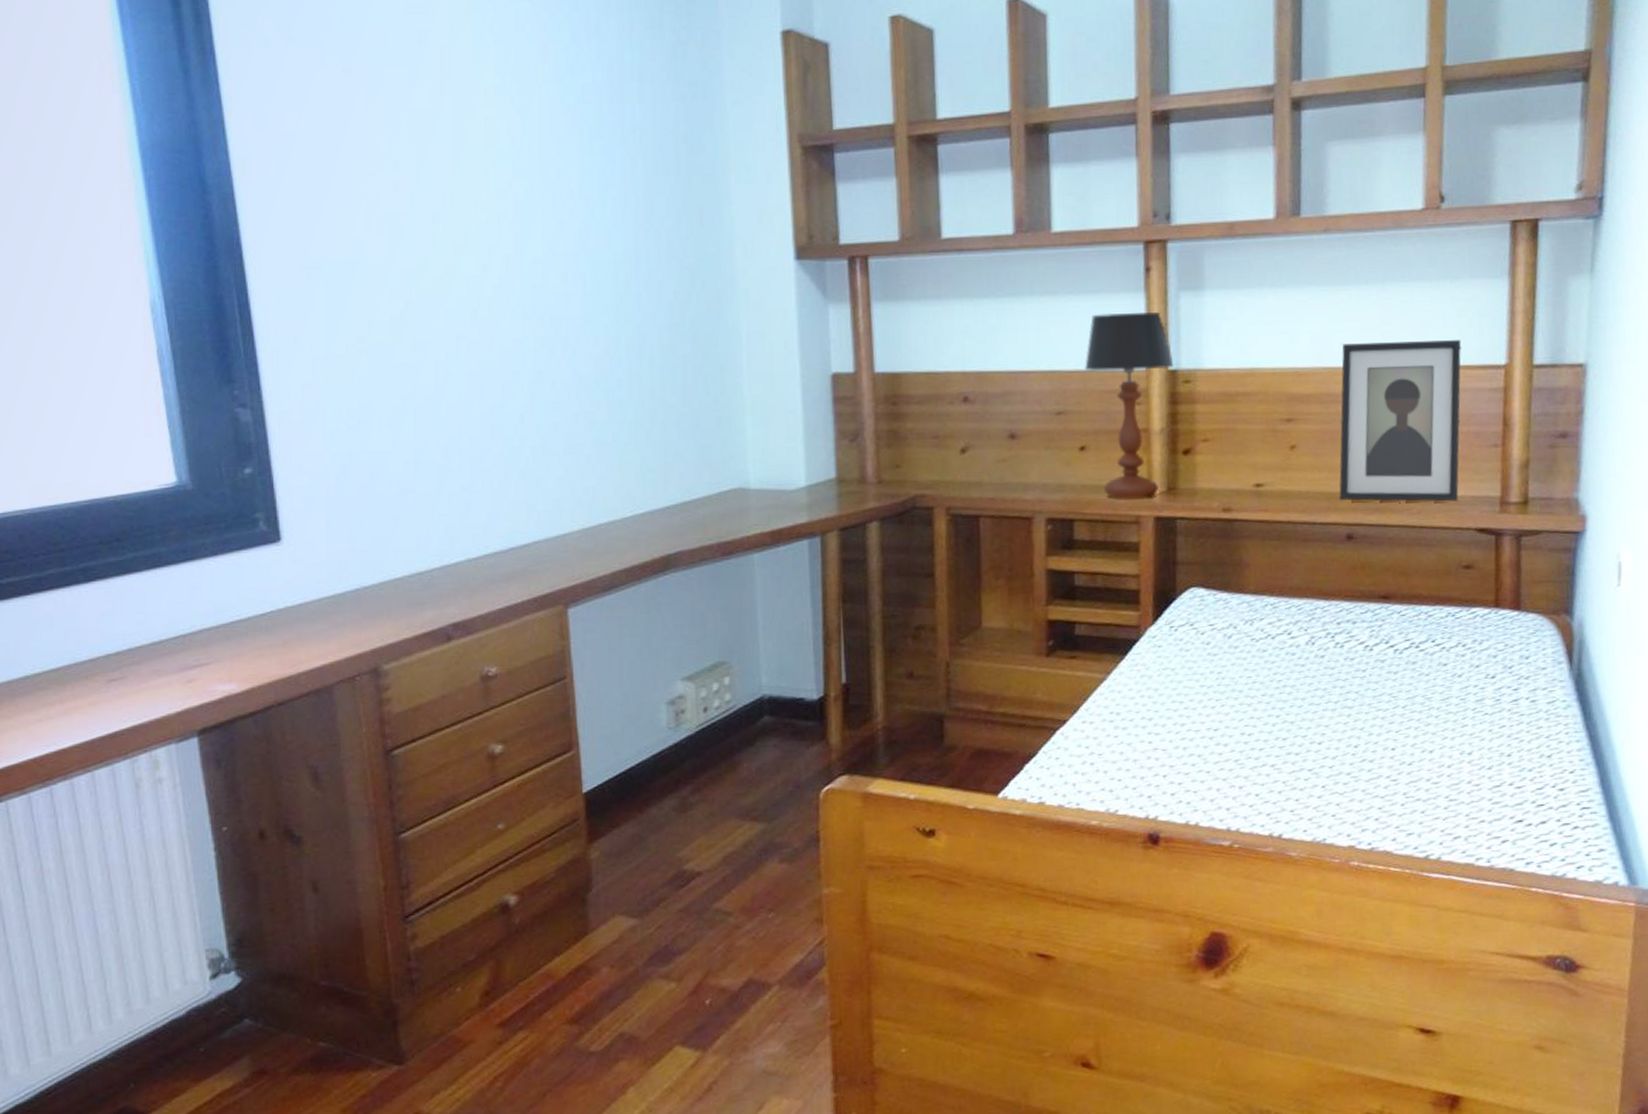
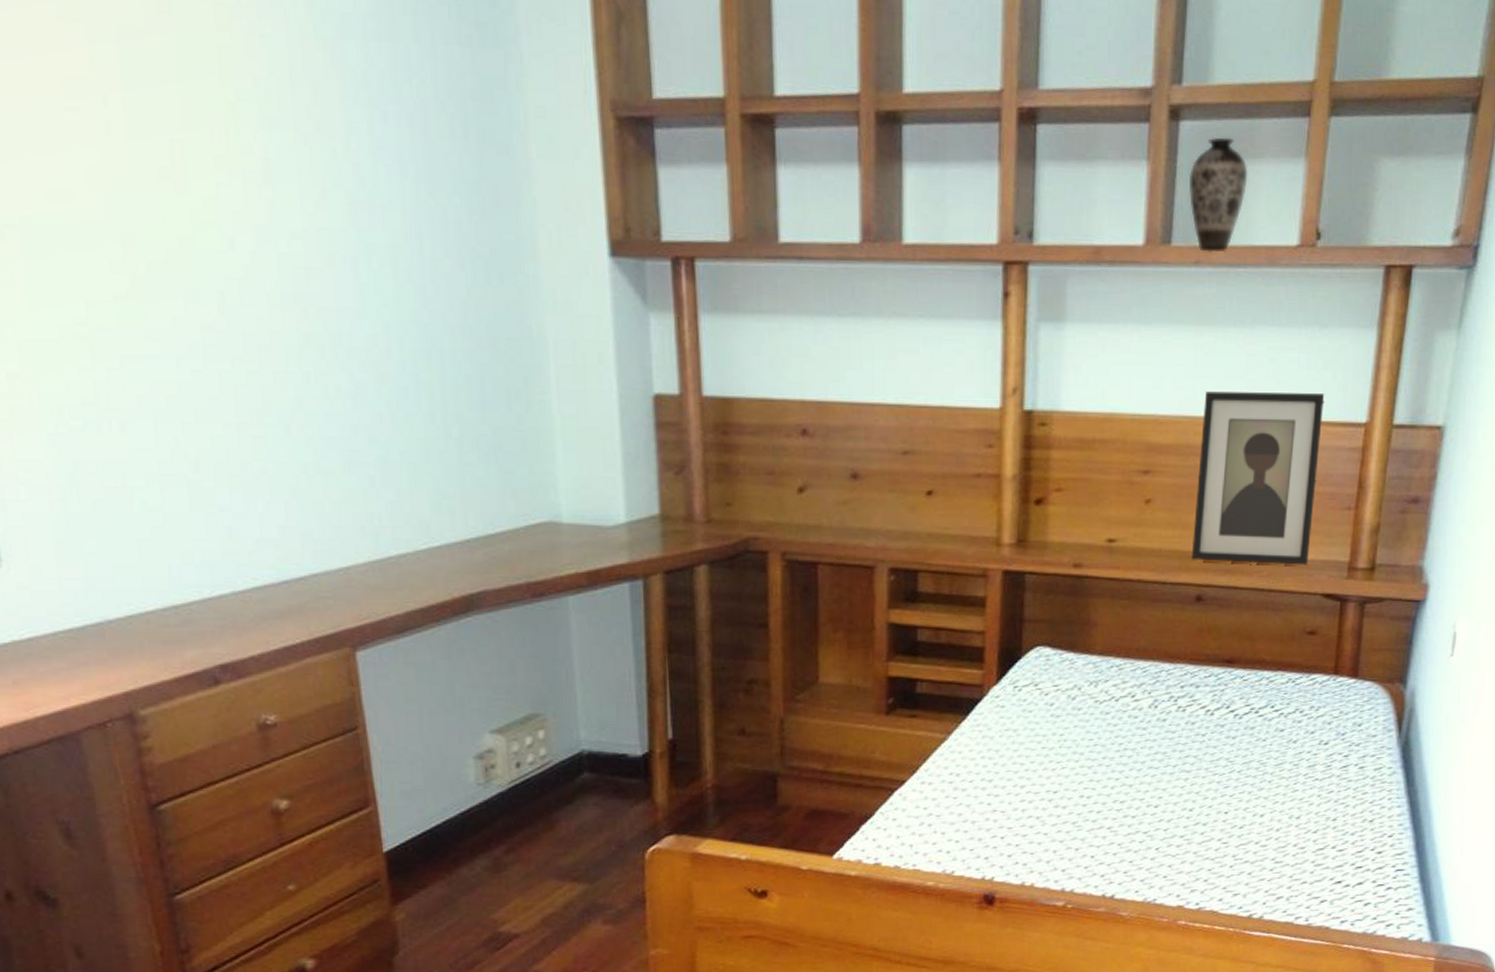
table lamp: present [1084,312,1174,499] -> none [933,342,1030,550]
decorative vase: none [1313,121,1370,222] -> present [1188,137,1248,254]

